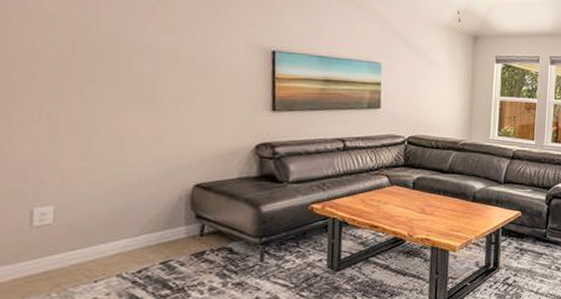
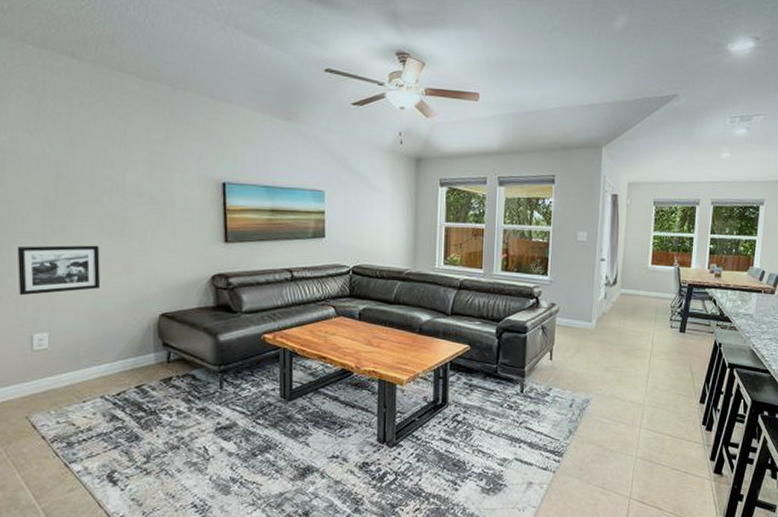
picture frame: none [17,110,125,166] -> present [17,245,100,296]

